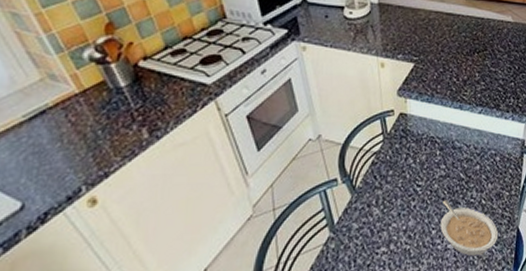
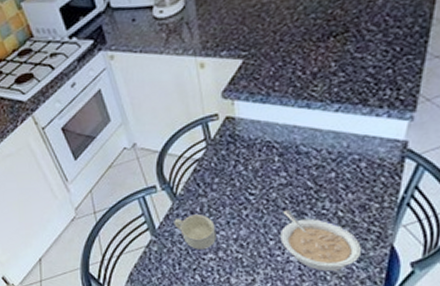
cup: none [352,207,389,244] -> present [174,215,216,250]

